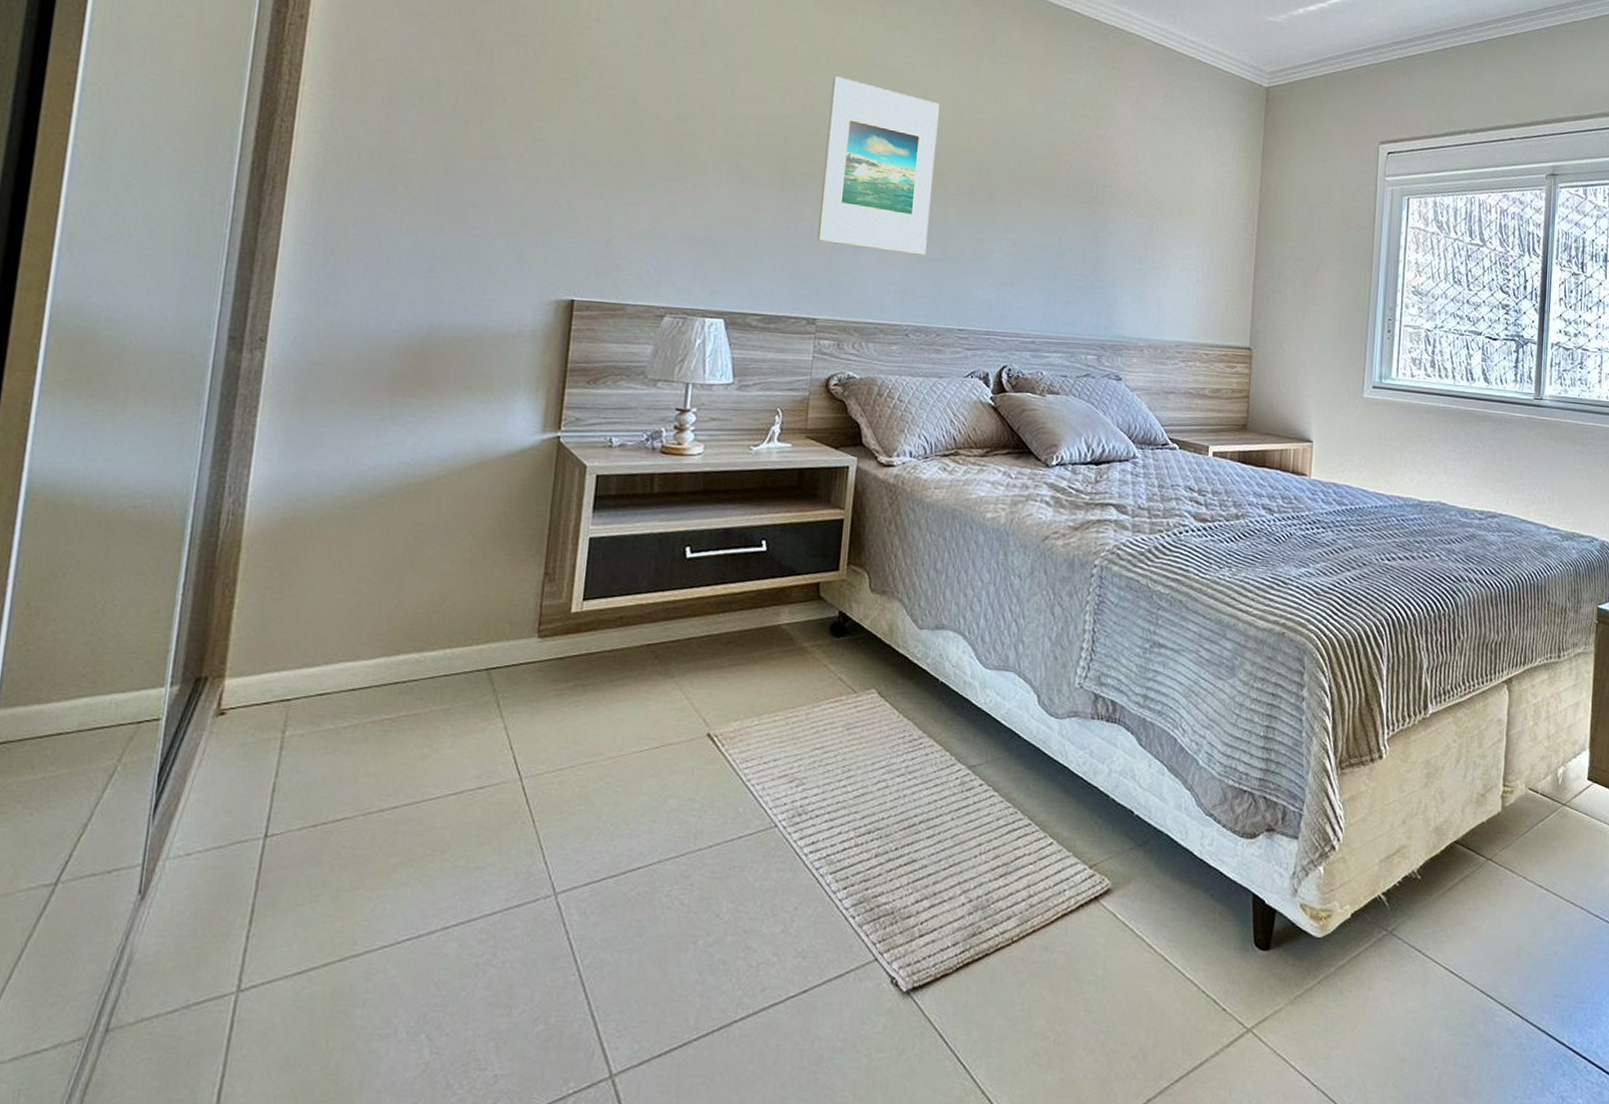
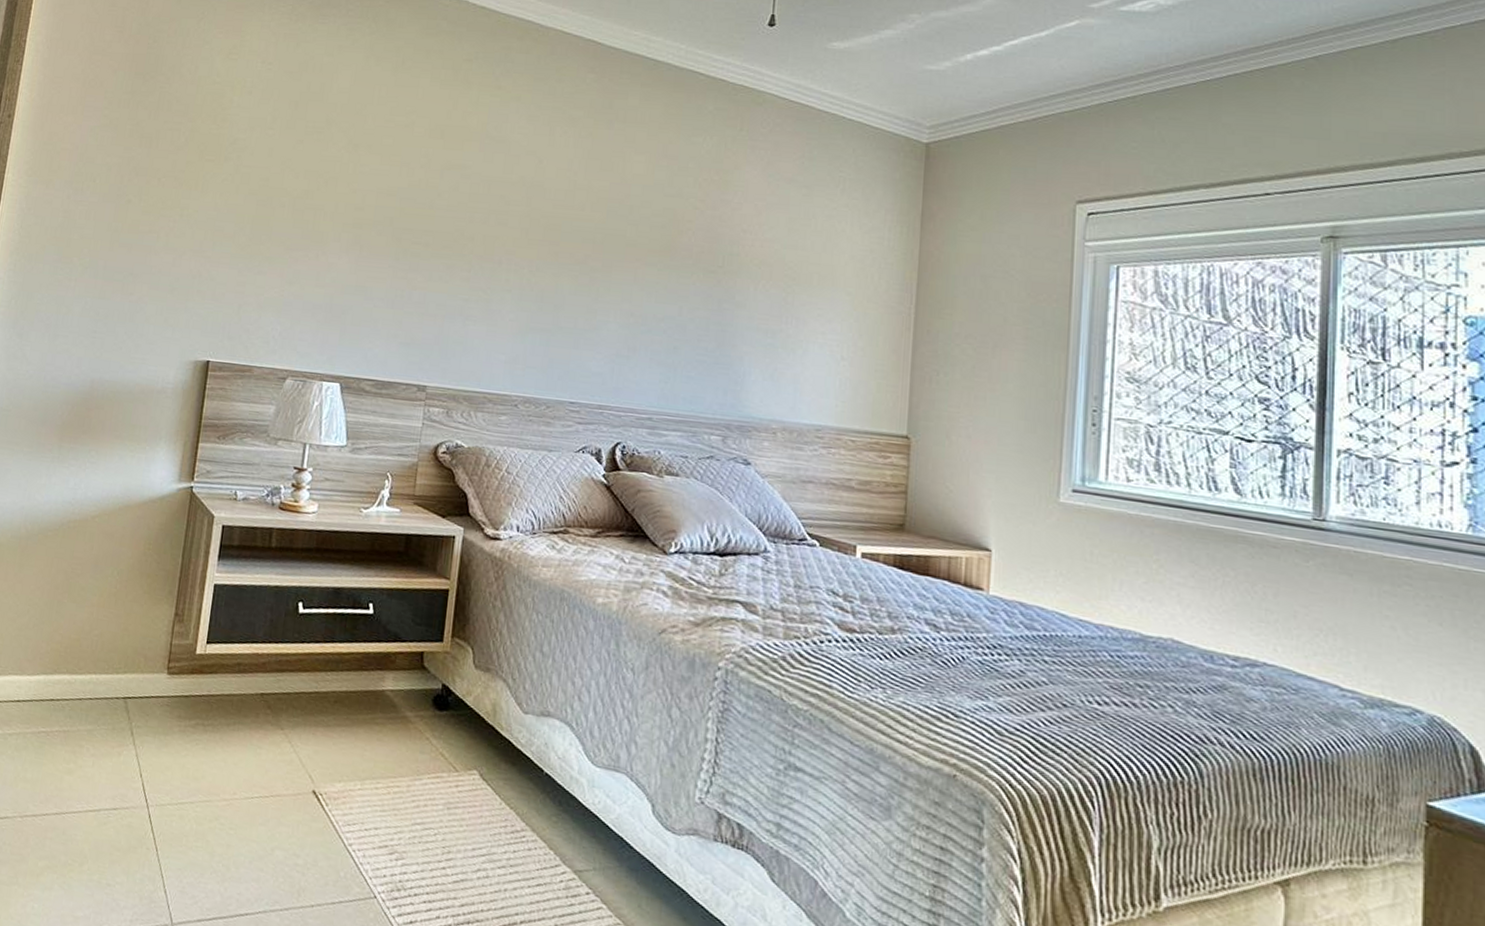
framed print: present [817,76,940,255] -> none [429,149,553,325]

